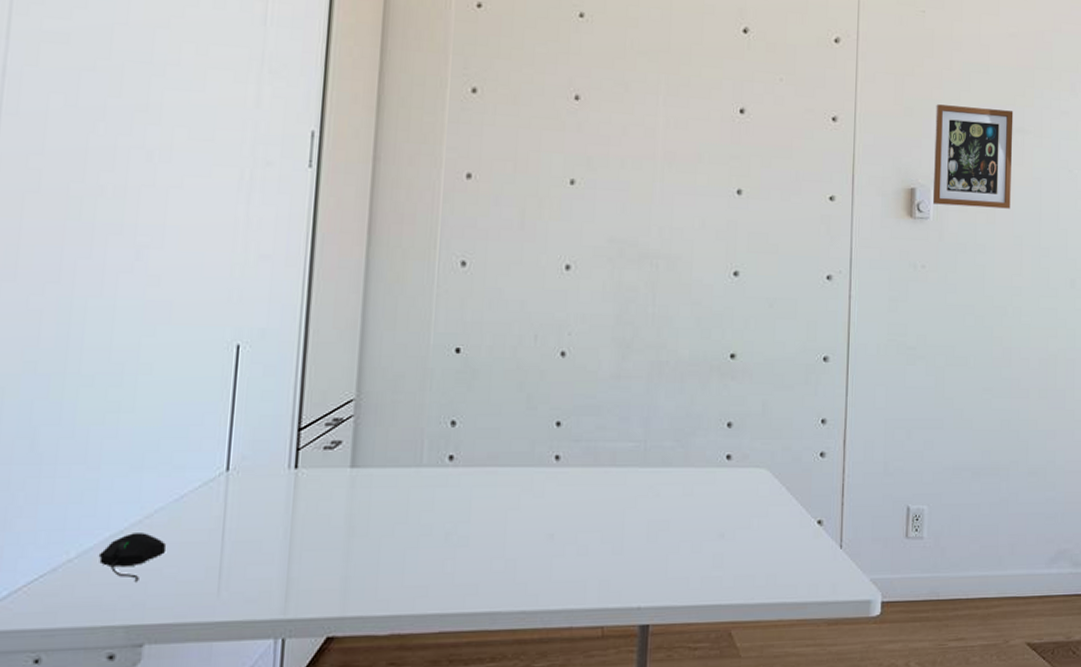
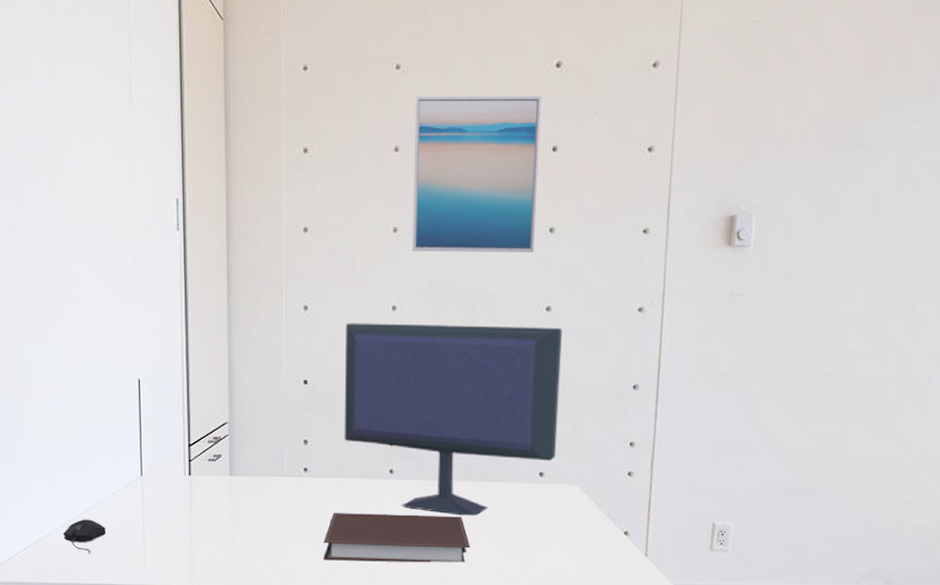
notebook: none [467,509,649,573] -> present [324,513,471,563]
computer monitor: none [501,282,750,509] -> present [344,323,562,516]
wall art: none [590,47,729,214] -> present [411,96,541,252]
picture frame: present [933,104,1014,209] -> none [755,124,855,231]

